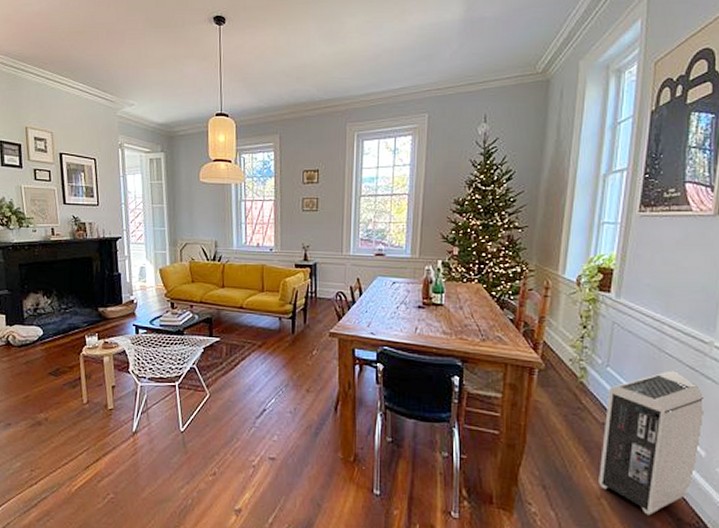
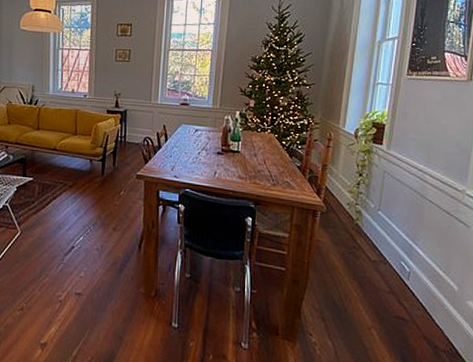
air purifier: present [599,369,704,516] -> none [370,214,457,344]

